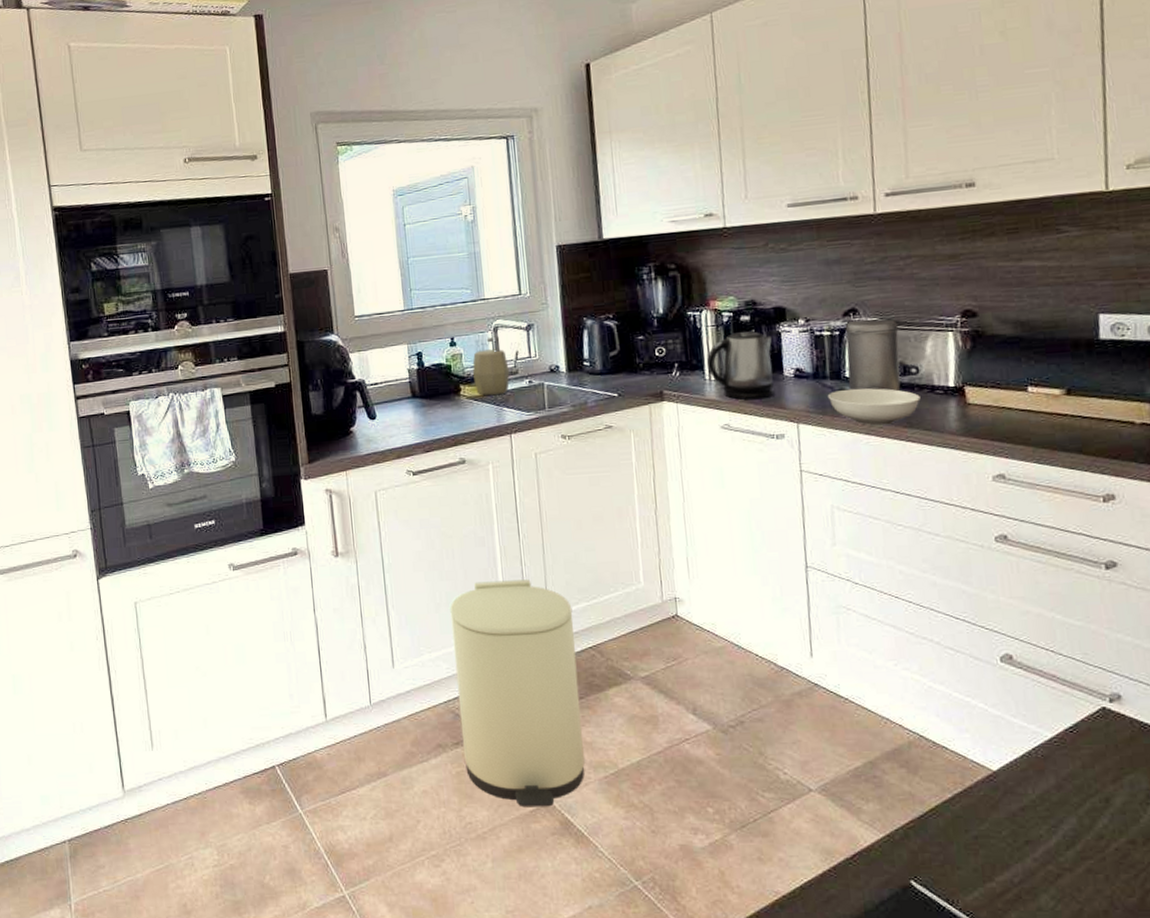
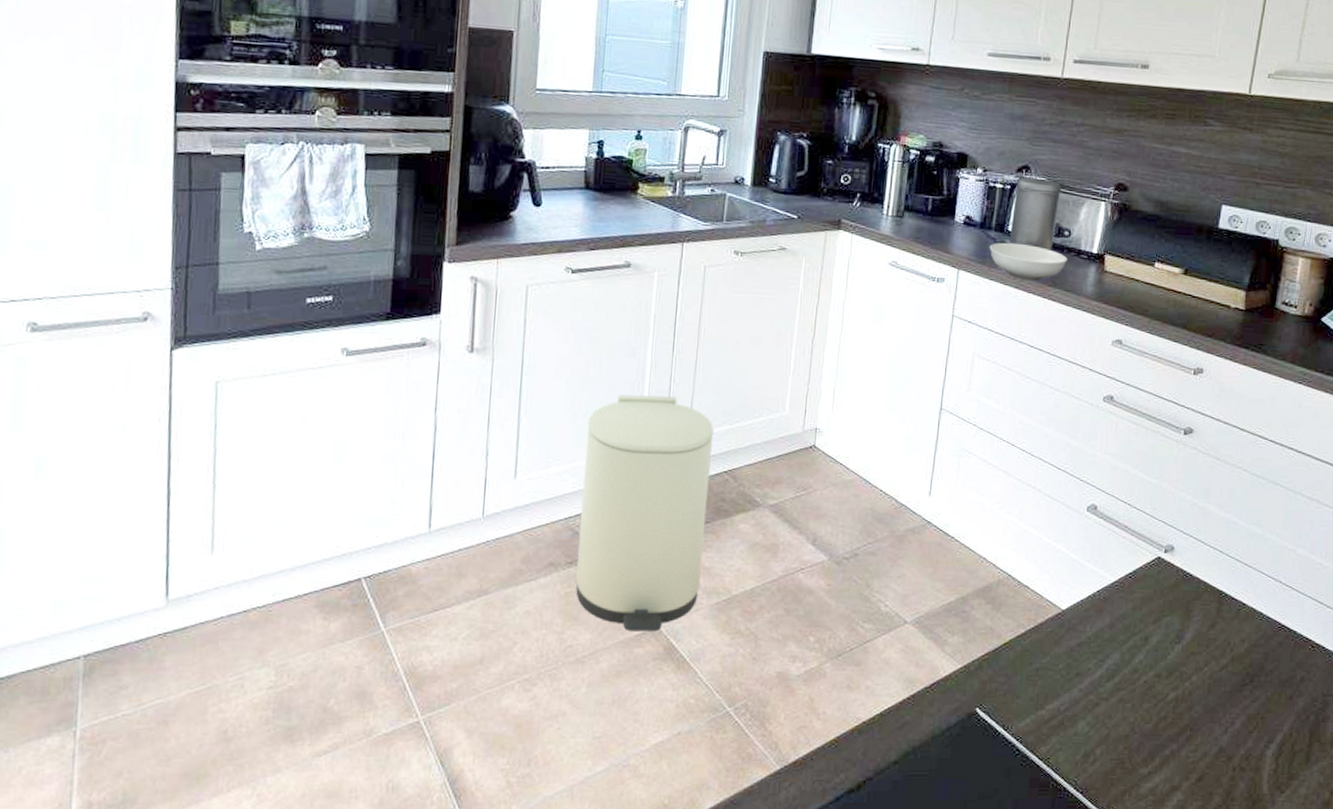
soap dispenser: present [472,336,510,396] -> none [654,136,694,200]
kettle: present [707,331,774,400] -> none [887,172,950,241]

